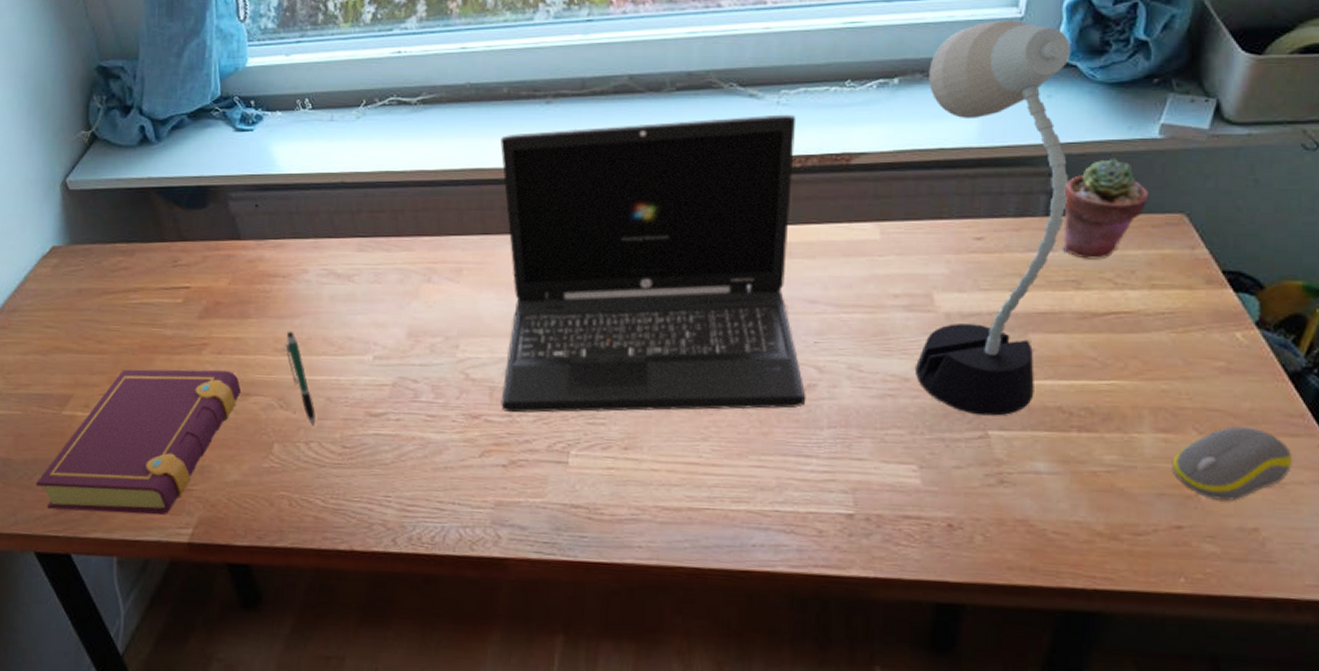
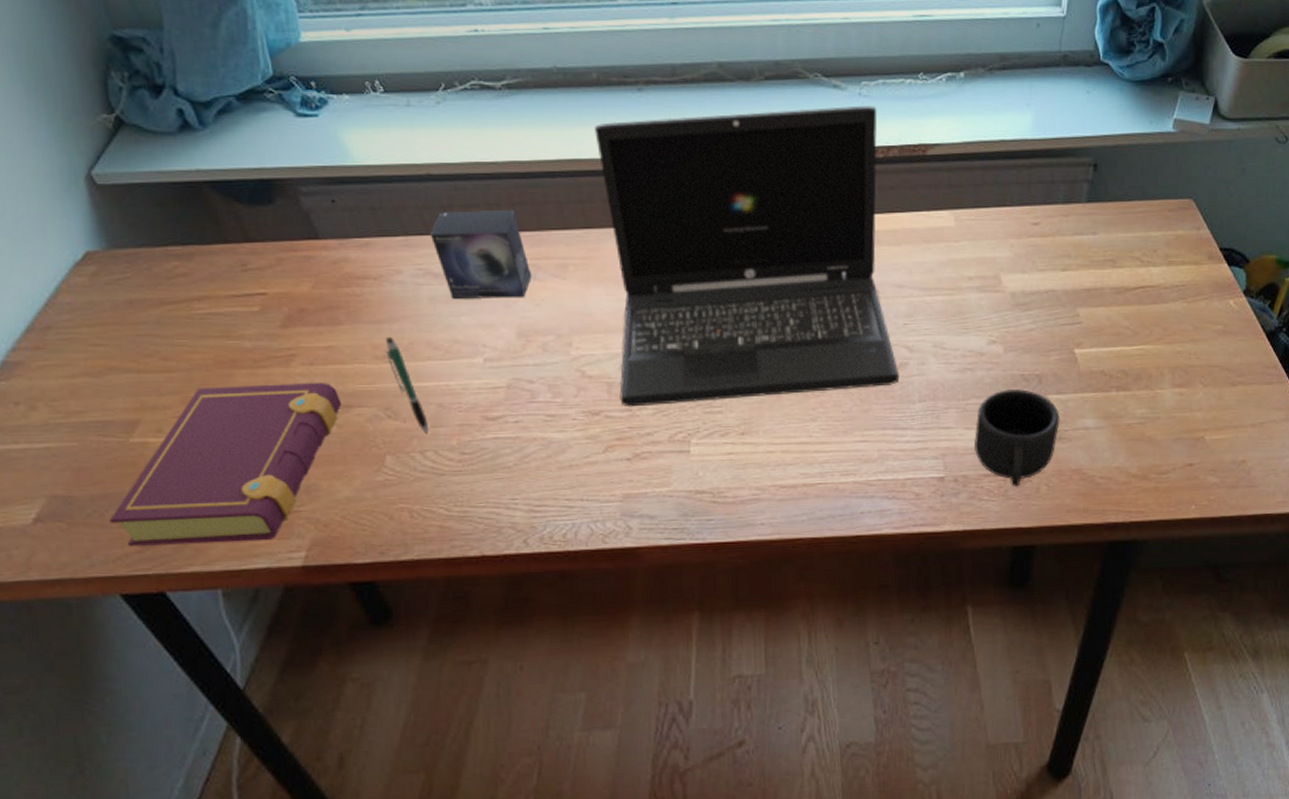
small box: none [337,215,428,300] -> present [429,209,532,299]
mug: none [893,420,1002,534] -> present [974,388,1060,487]
desk lamp: present [916,19,1071,416] -> none [989,18,1105,382]
potted succulent: present [1062,158,1150,260] -> none [1101,149,1167,241]
computer mouse: present [1172,426,1292,501] -> none [1185,378,1268,440]

